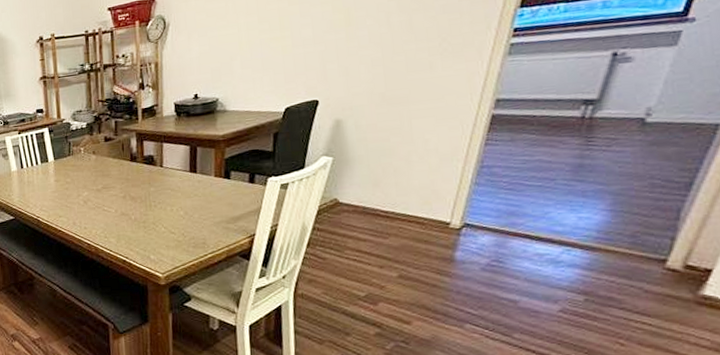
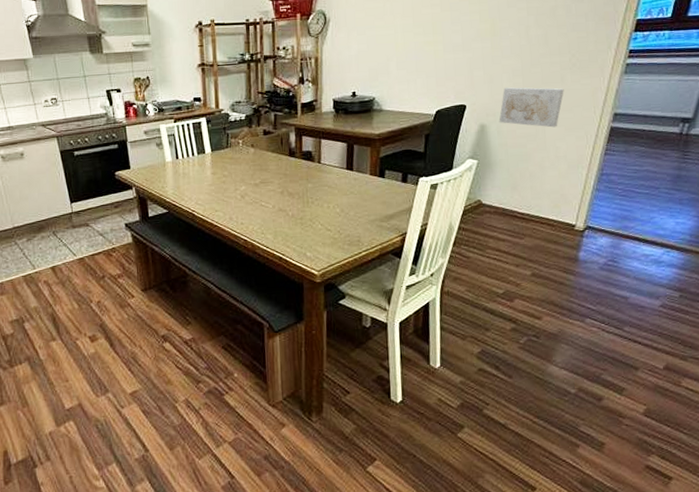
wall art: none [356,76,434,119] -> present [499,87,564,128]

